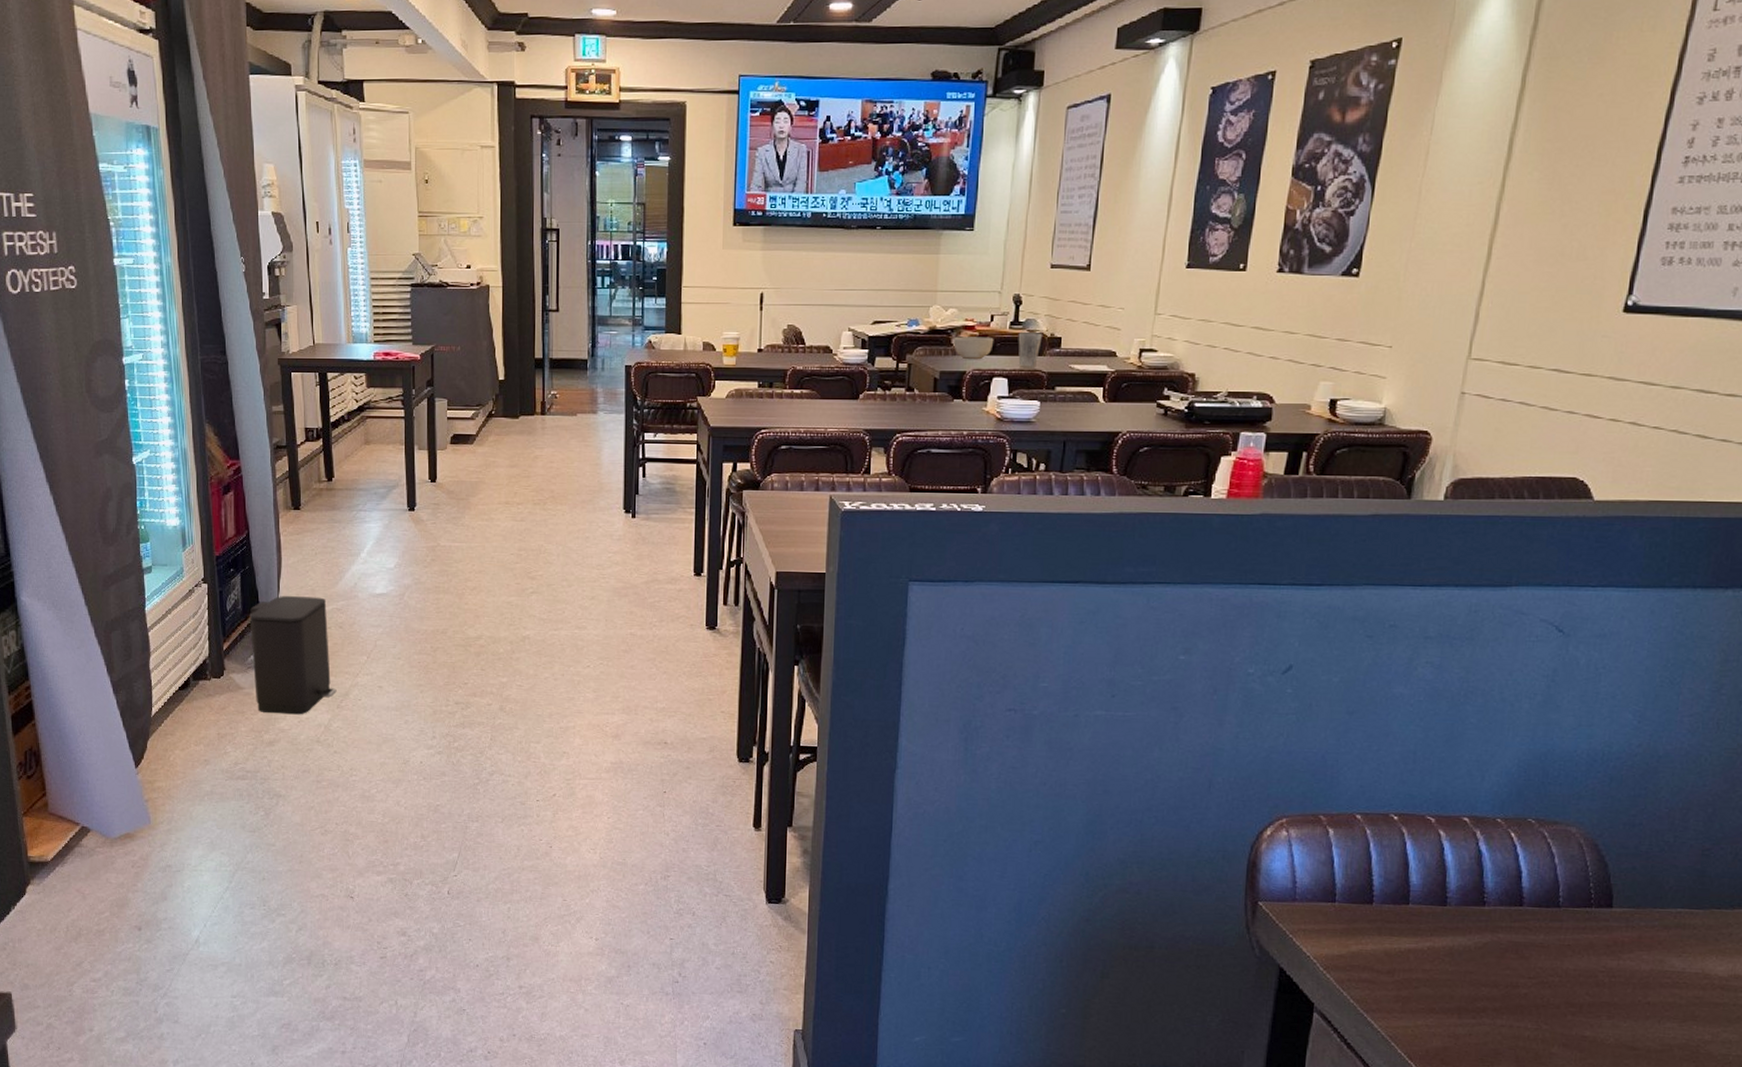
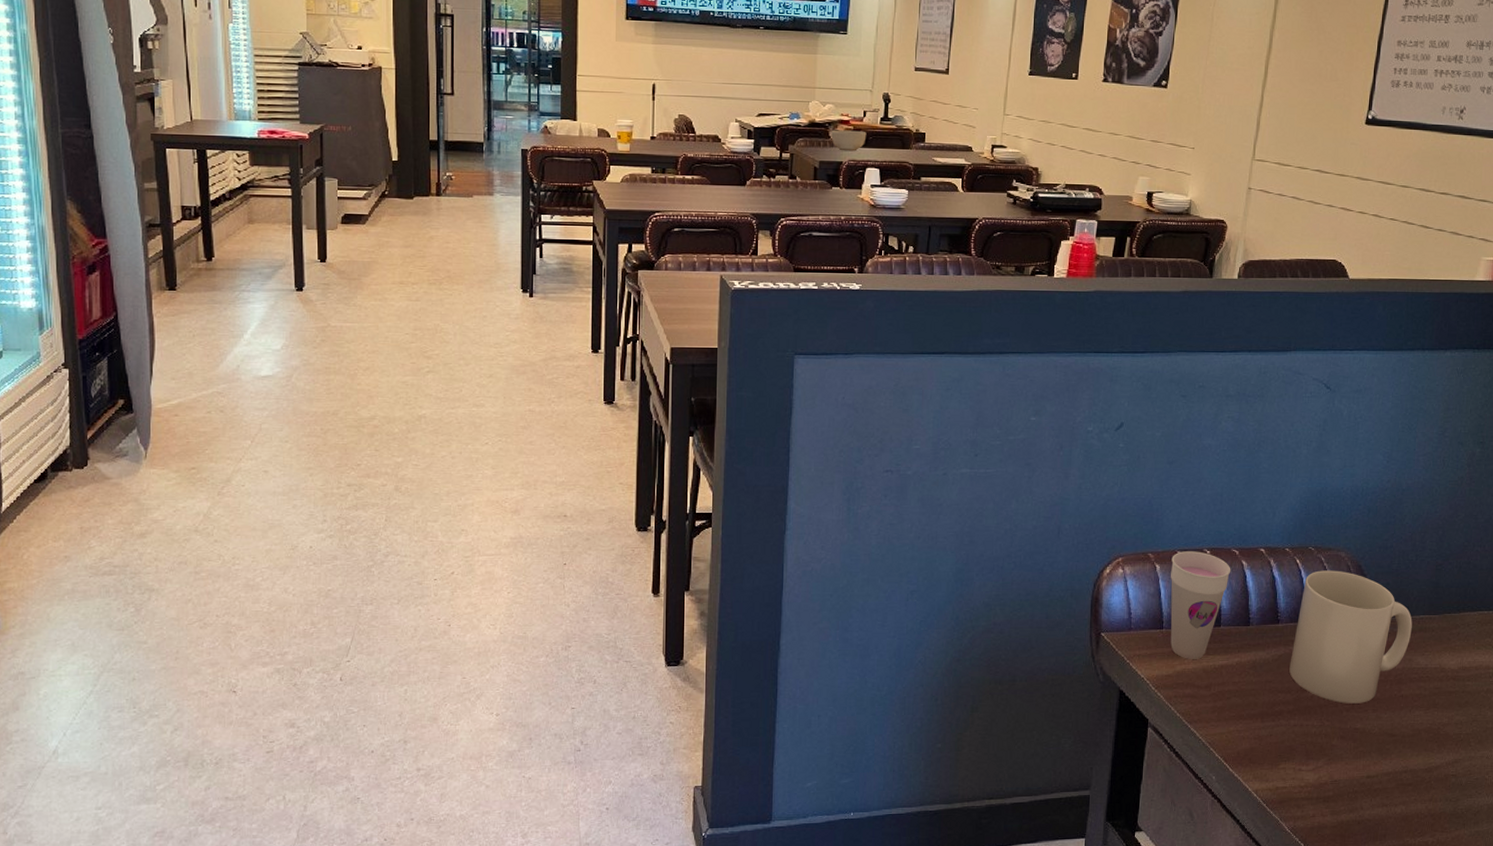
pedal bin: present [249,595,337,715] -> none [117,379,217,504]
cup: present [1018,333,1042,369] -> none [887,128,908,161]
cup: none [1344,815,1425,940] -> present [1170,551,1231,659]
cup: none [1497,847,1667,1008] -> present [1289,570,1413,704]

